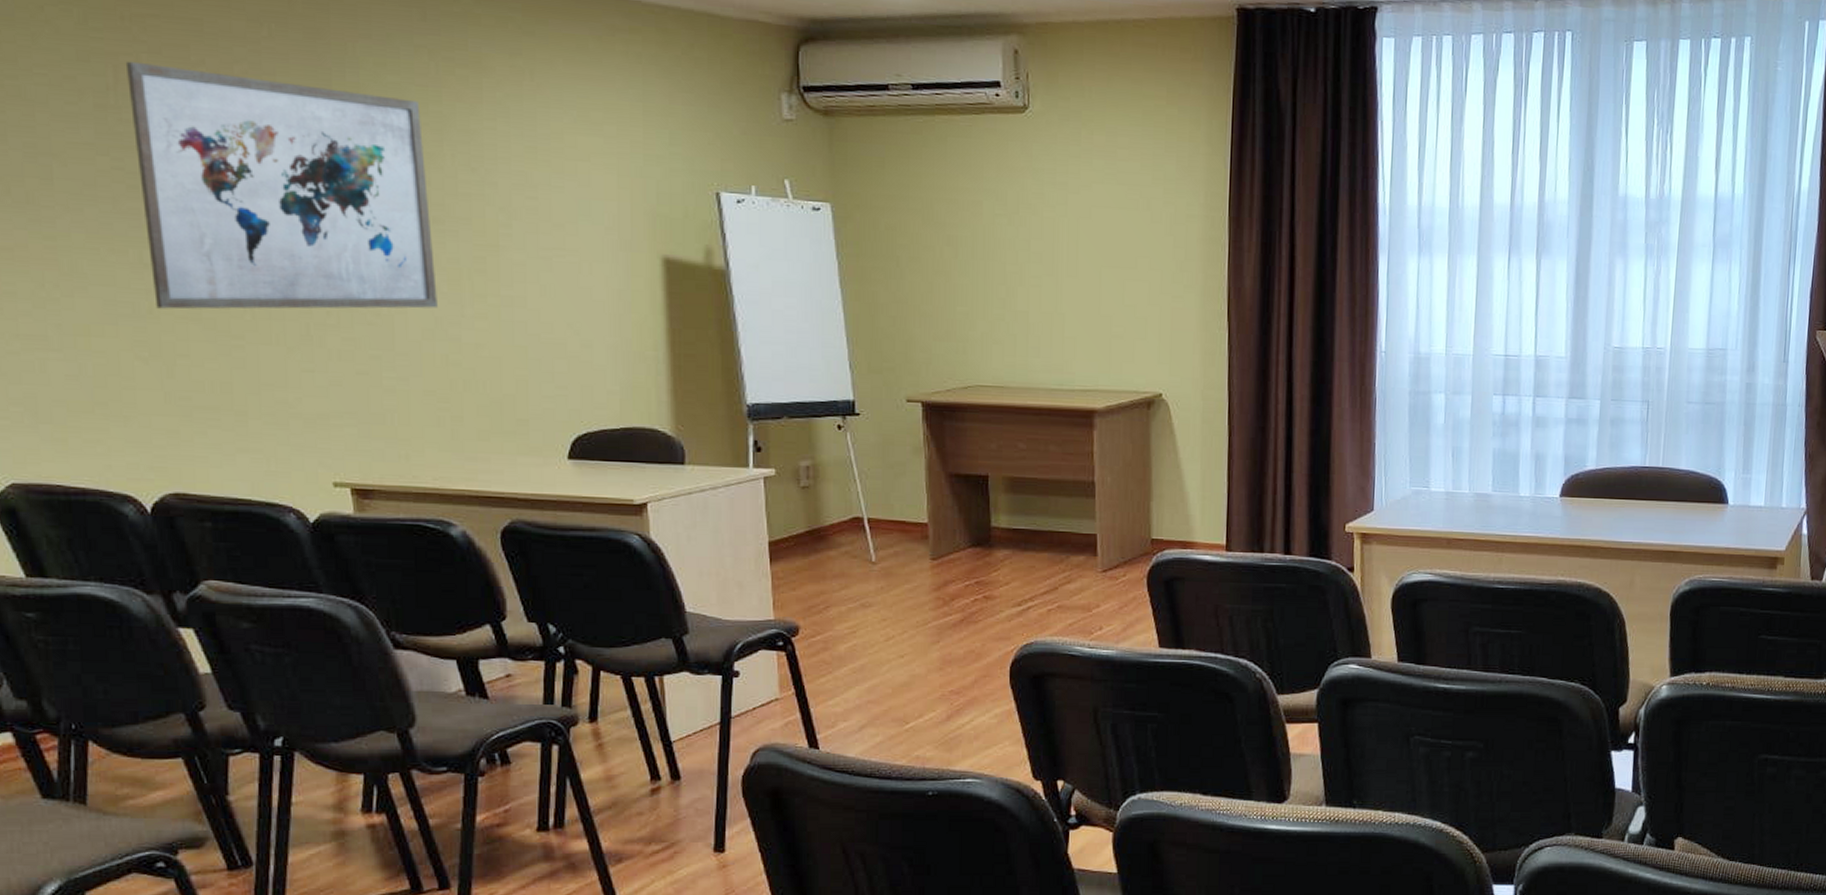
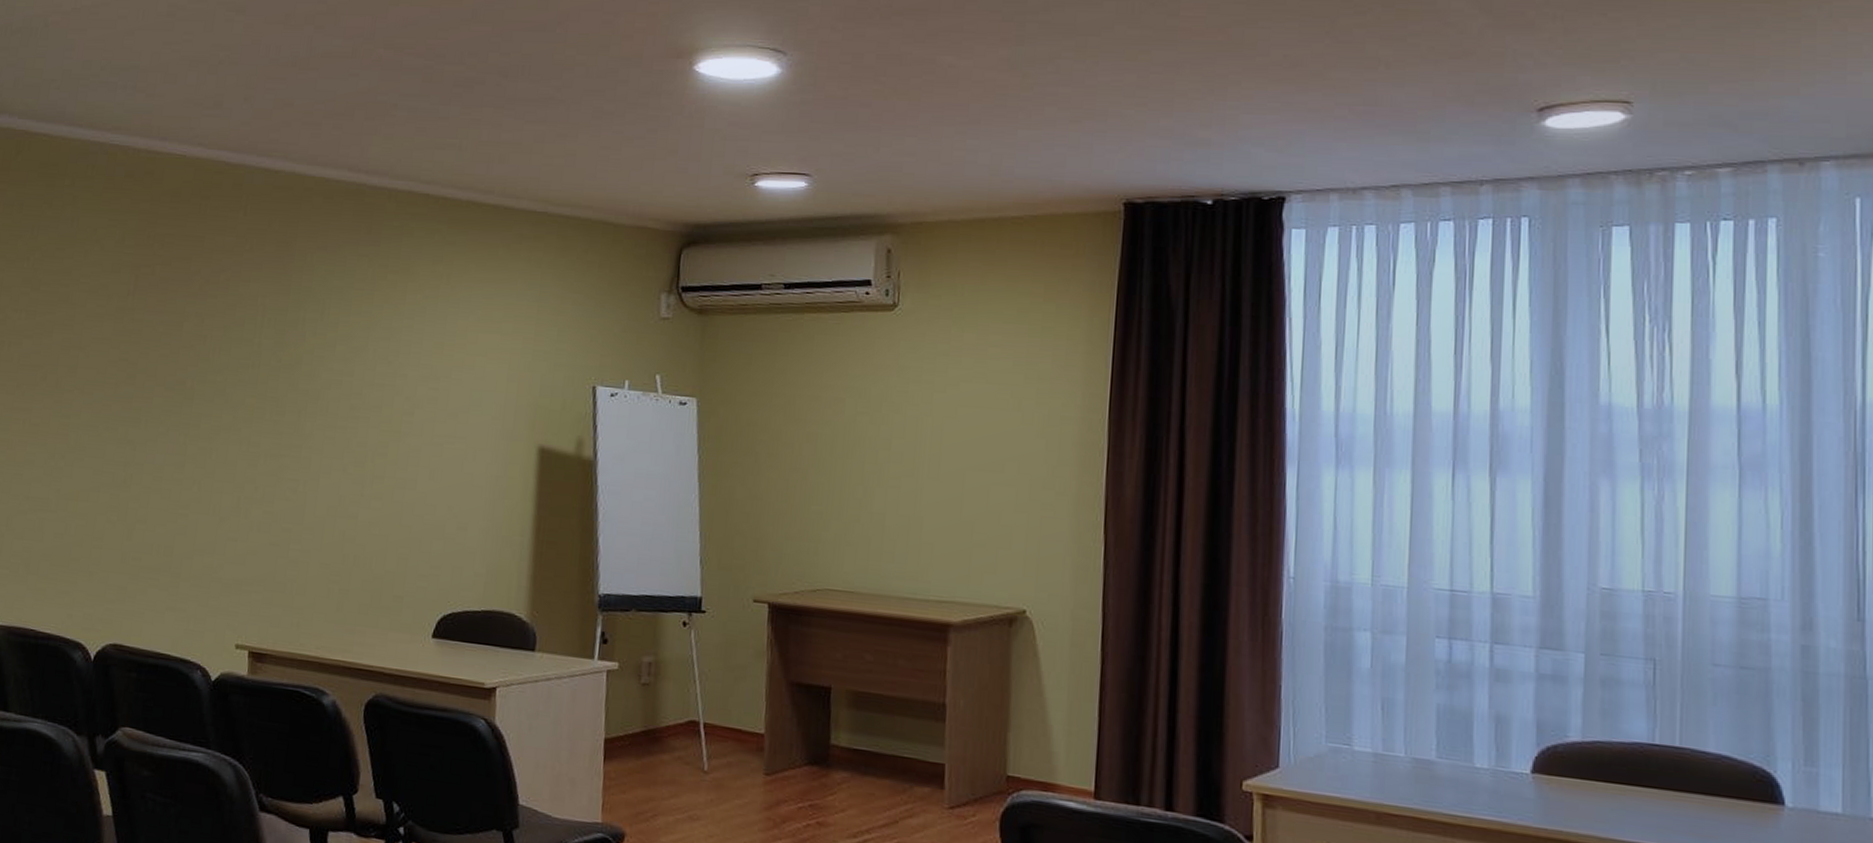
wall art: present [125,61,438,310] -> none [130,271,355,488]

